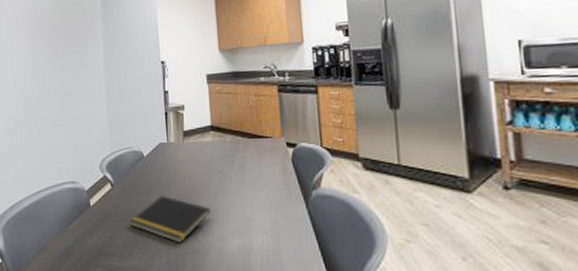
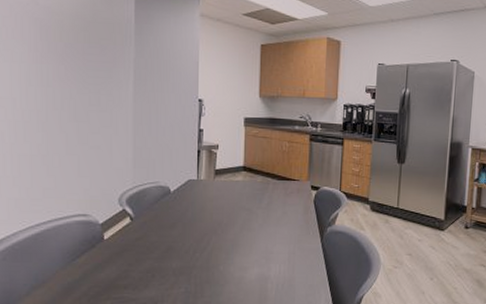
notepad: present [130,195,210,243] -> none [149,229,234,274]

